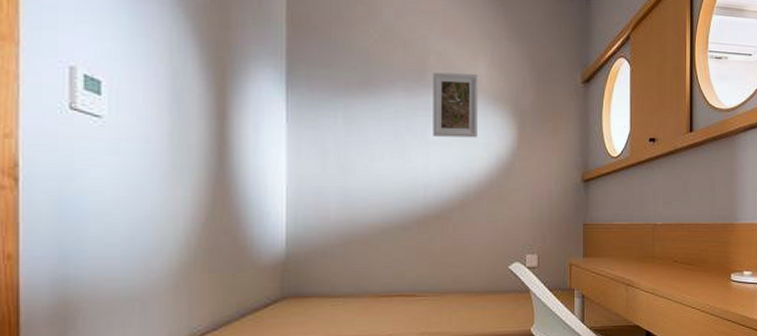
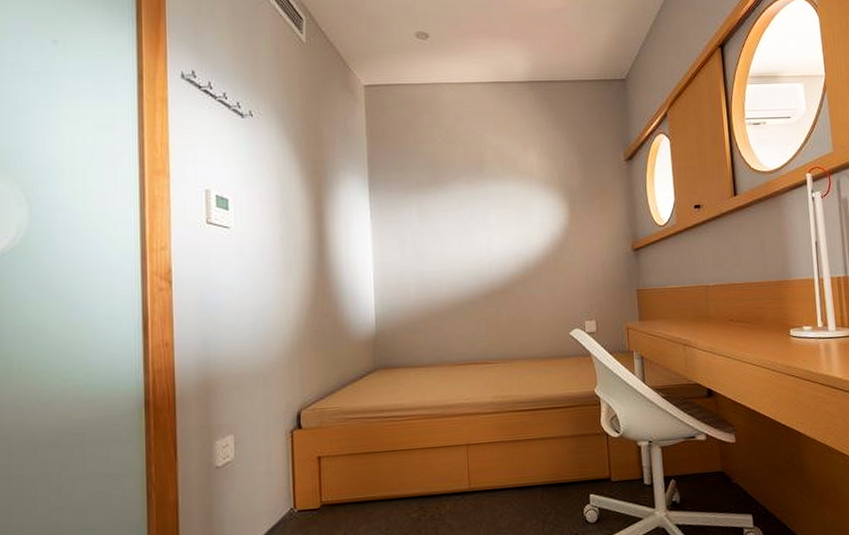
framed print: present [433,72,478,138] -> none [490,163,533,221]

